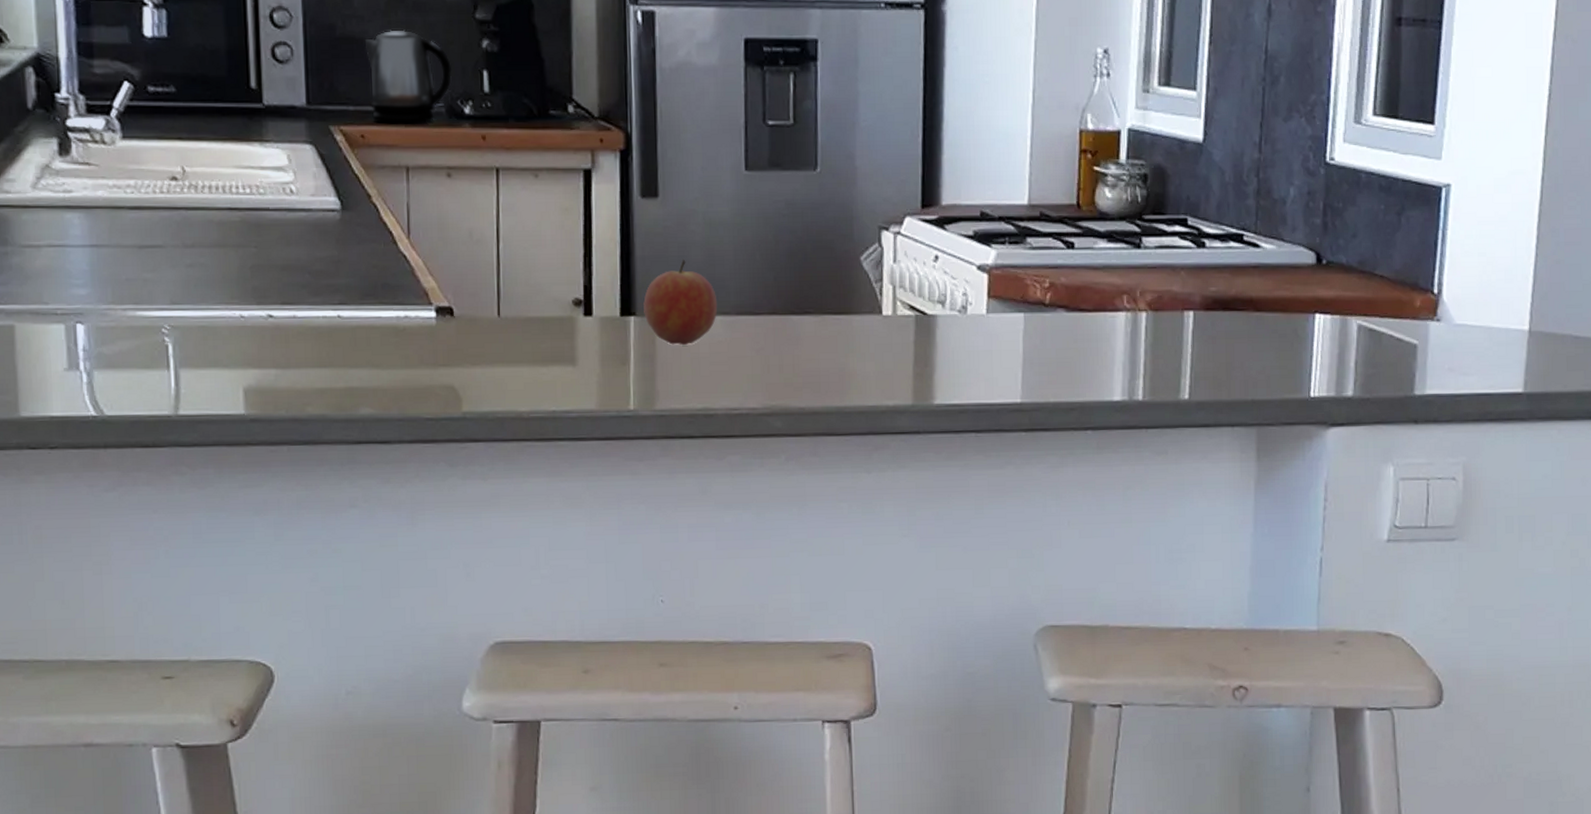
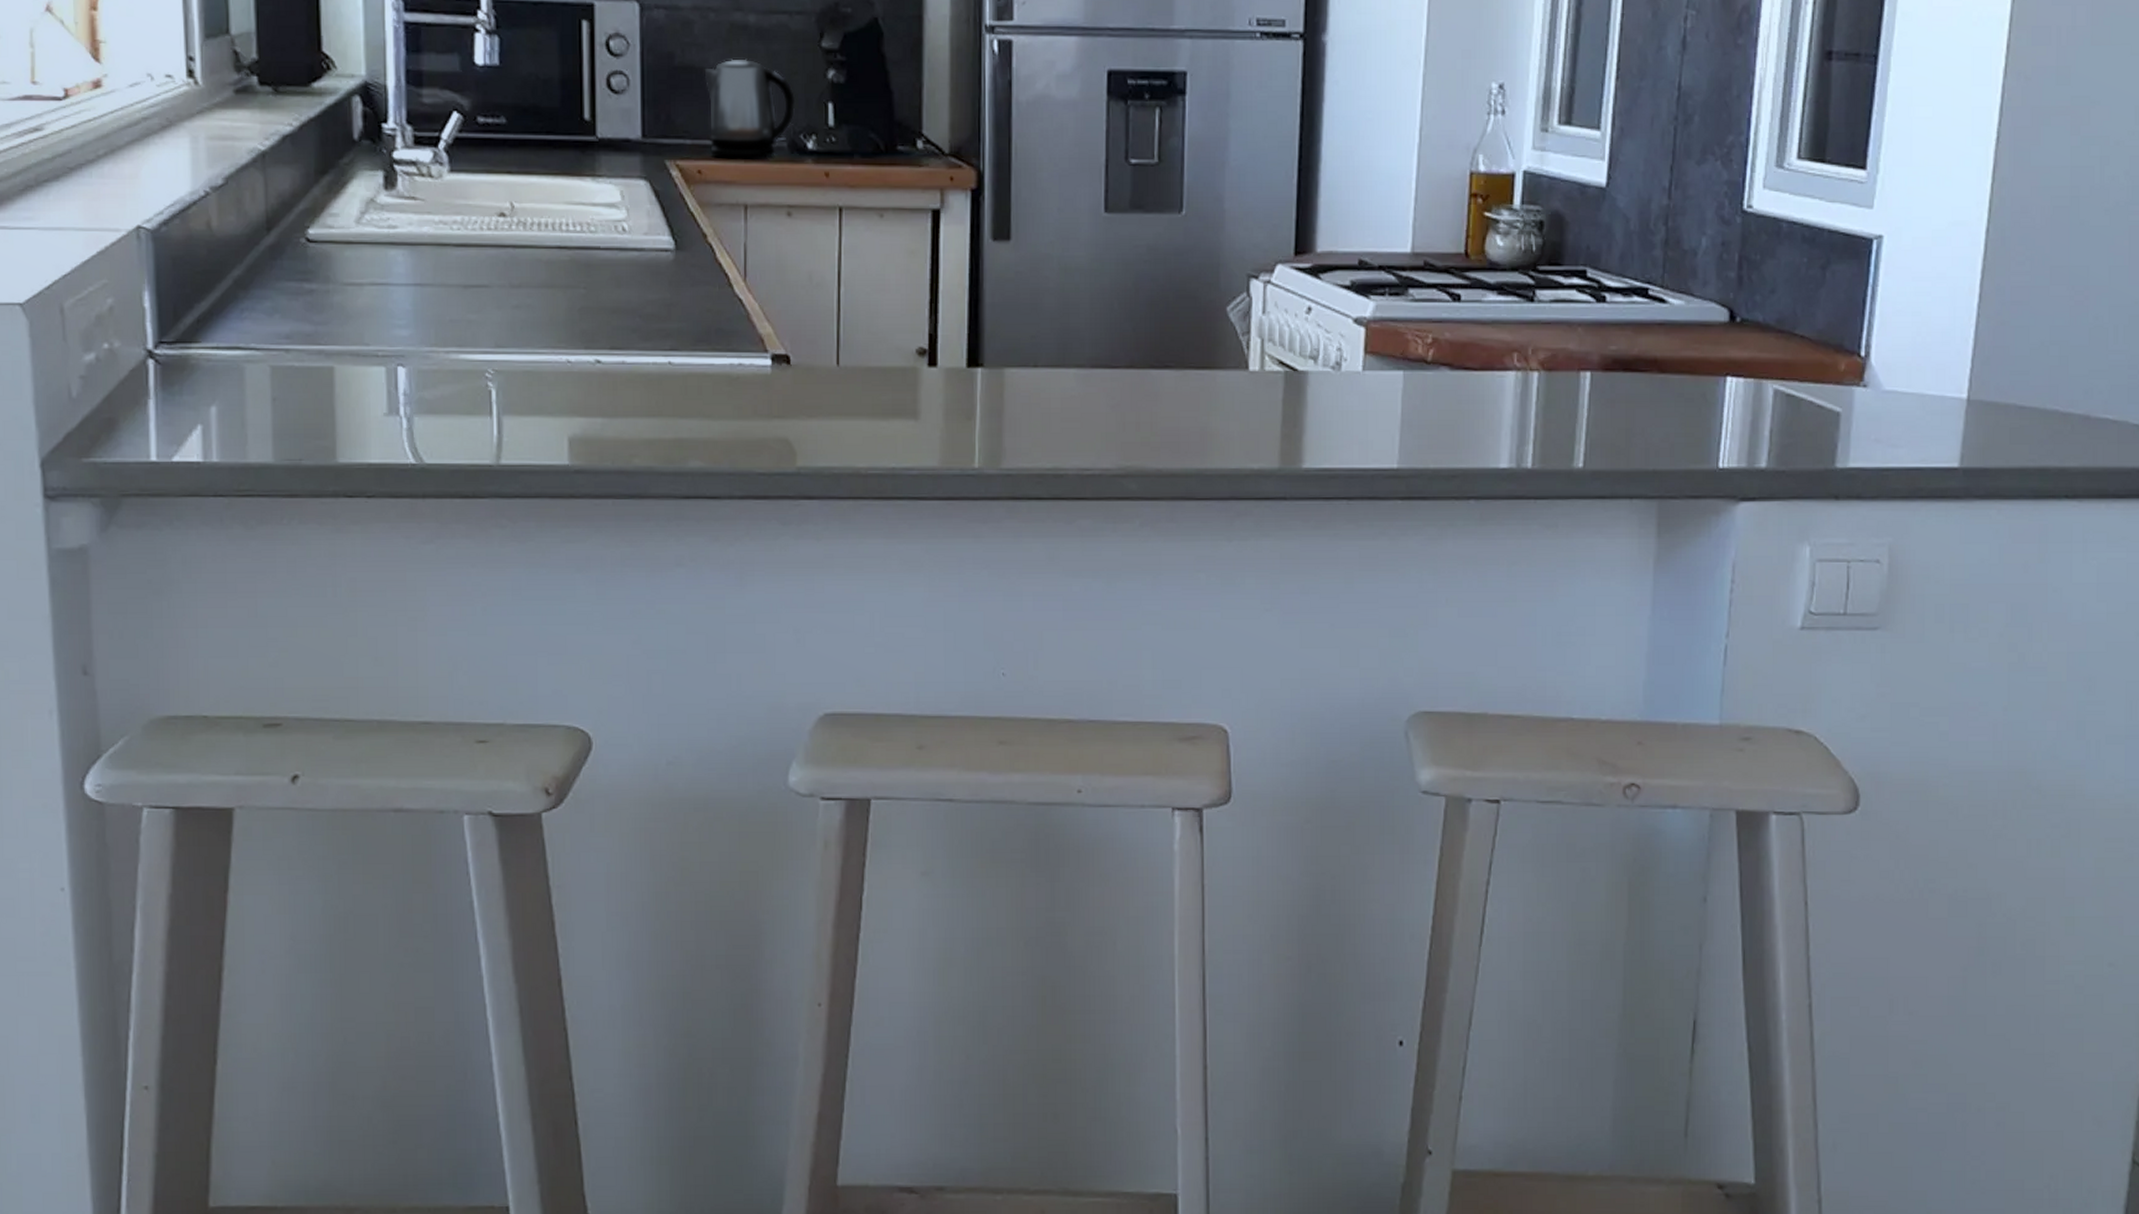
fruit: present [643,259,718,346] -> none [992,307,1071,400]

